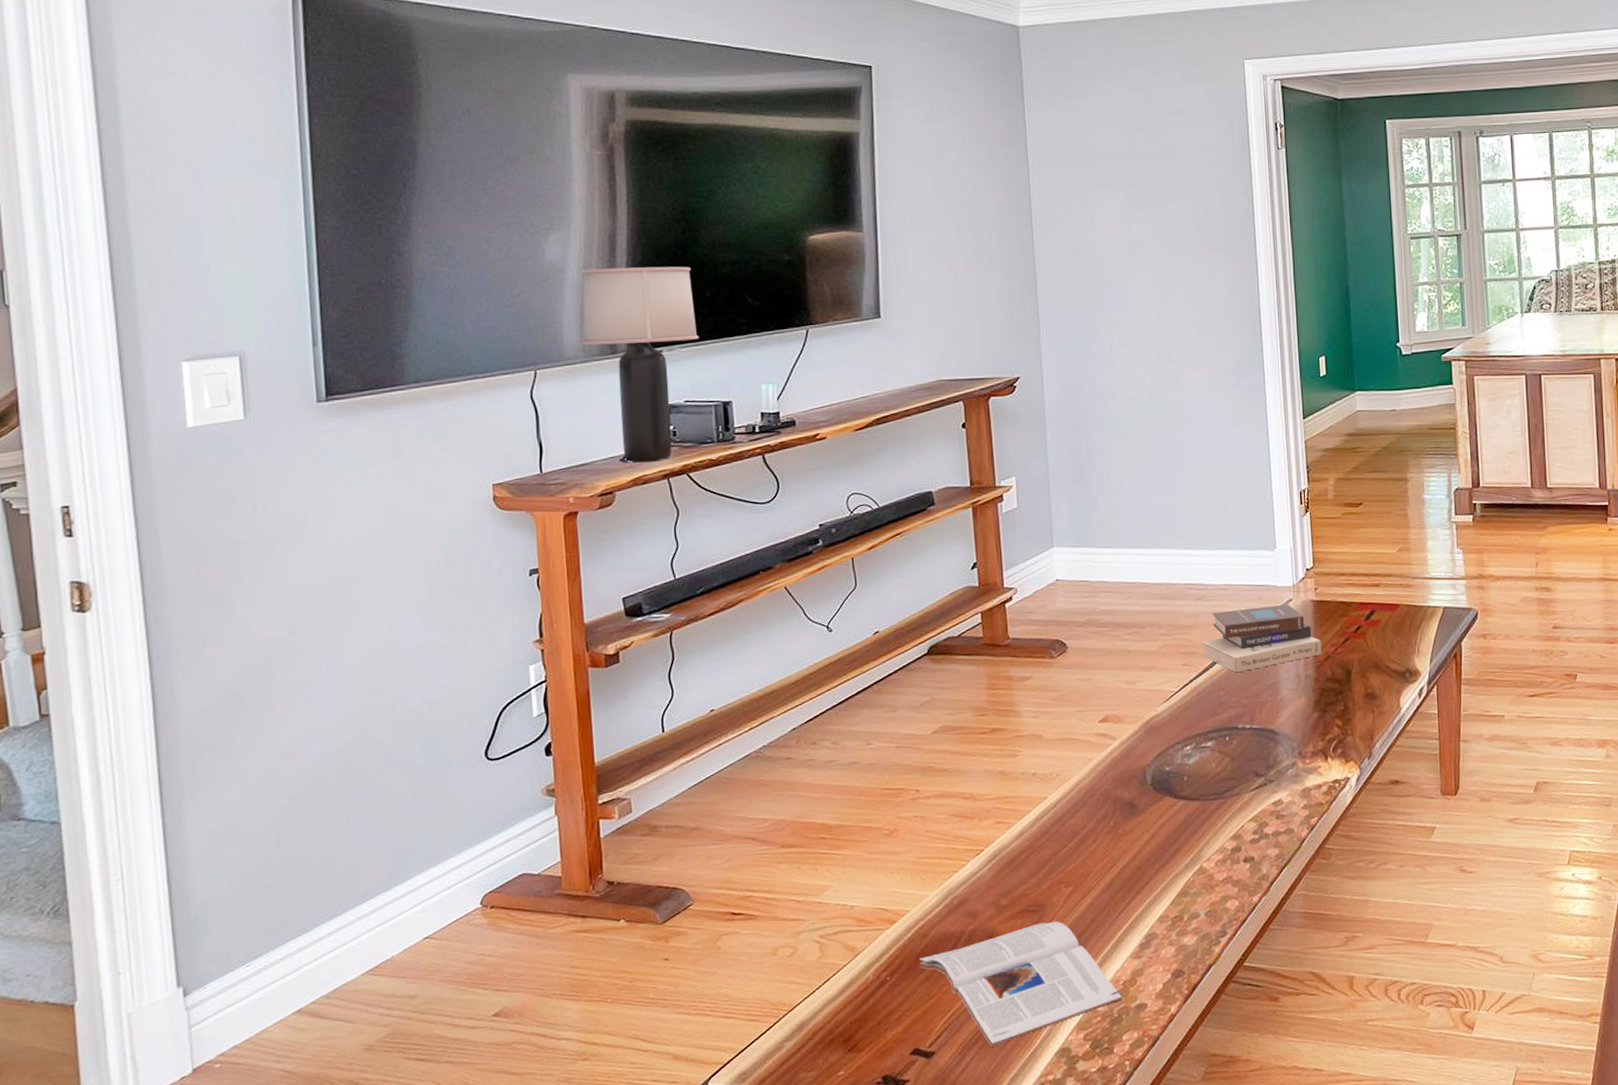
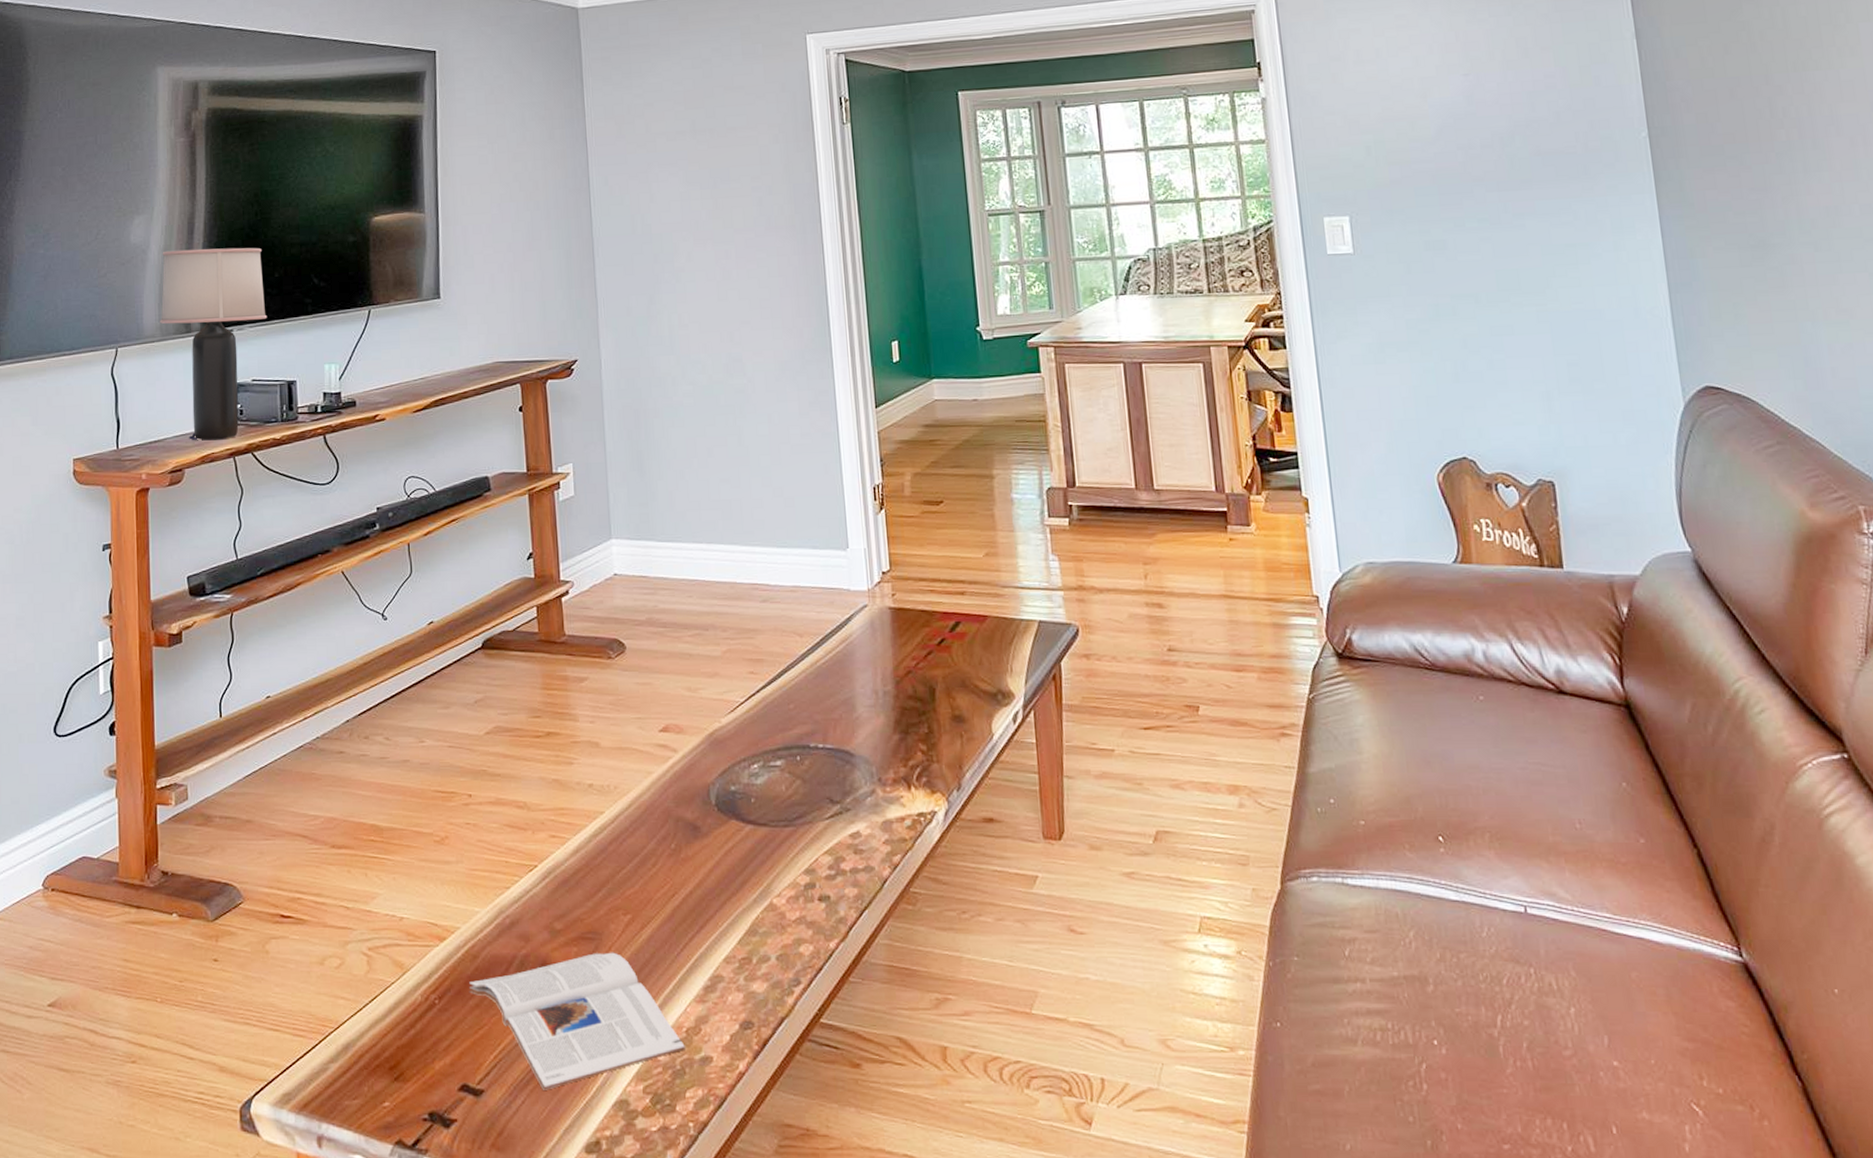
books: present [1201,604,1322,673] -> none [768,610,902,685]

